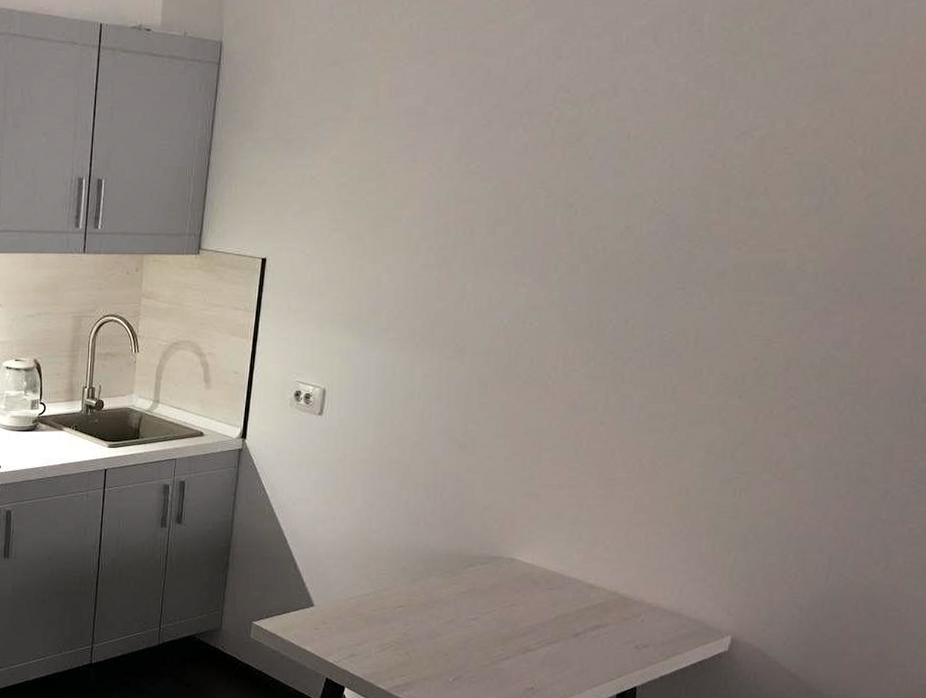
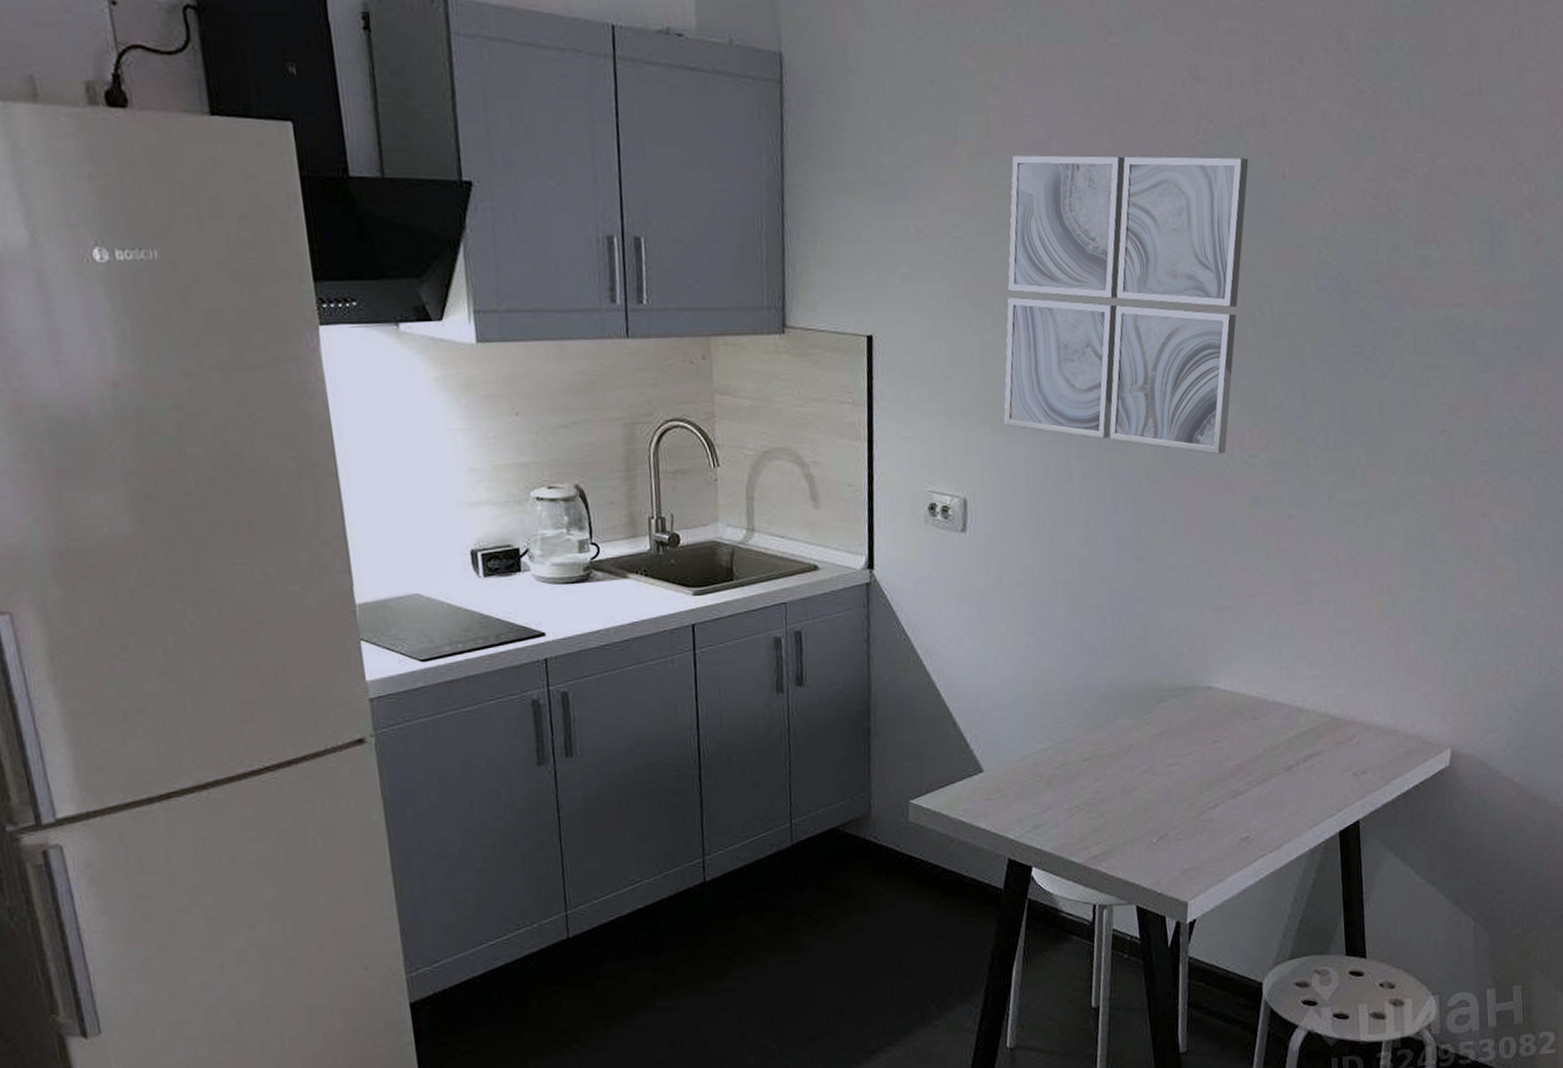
wall art: none [363,119,598,367] -> present [1004,155,1249,455]

